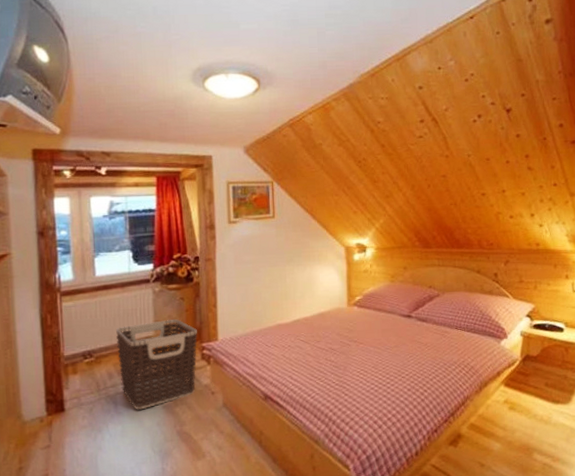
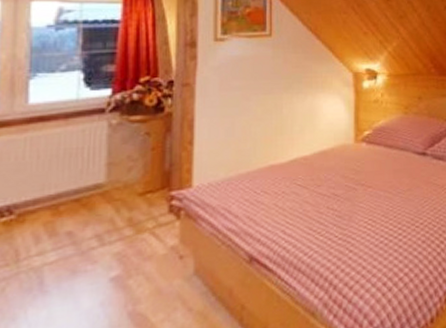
clothes hamper: present [116,318,198,410] -> none [51,160,167,286]

